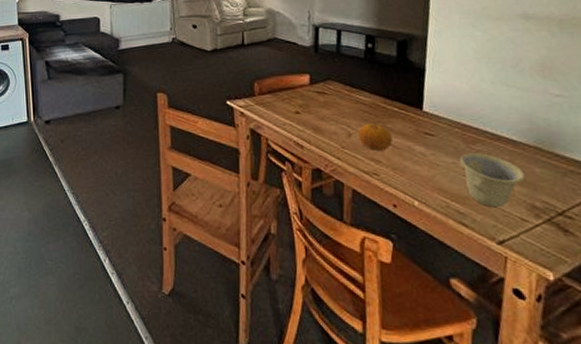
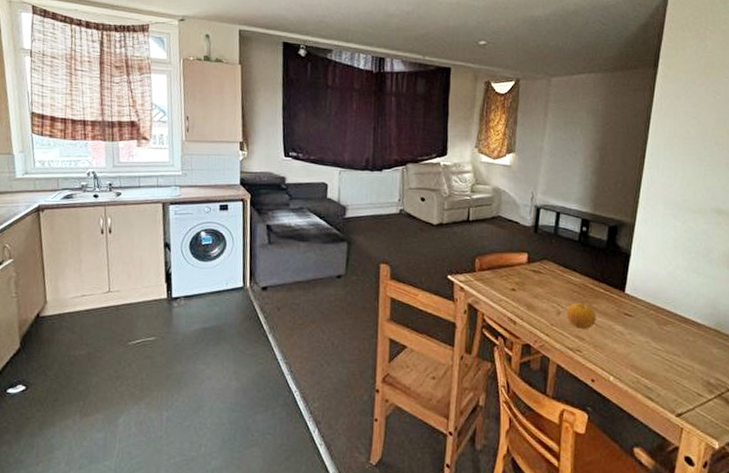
cup: present [459,153,525,208] -> none [652,333,704,384]

